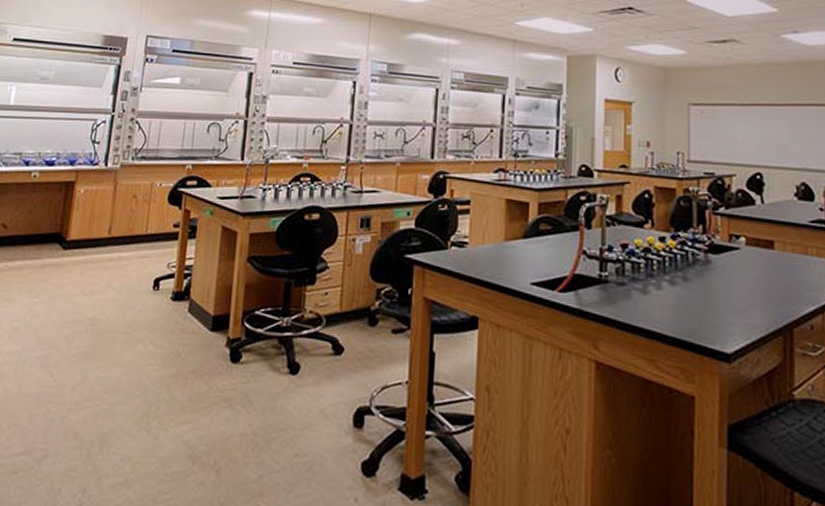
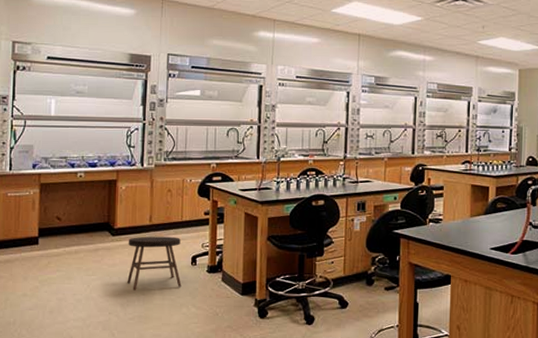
stool: none [75,251,143,320] -> present [127,236,182,291]

